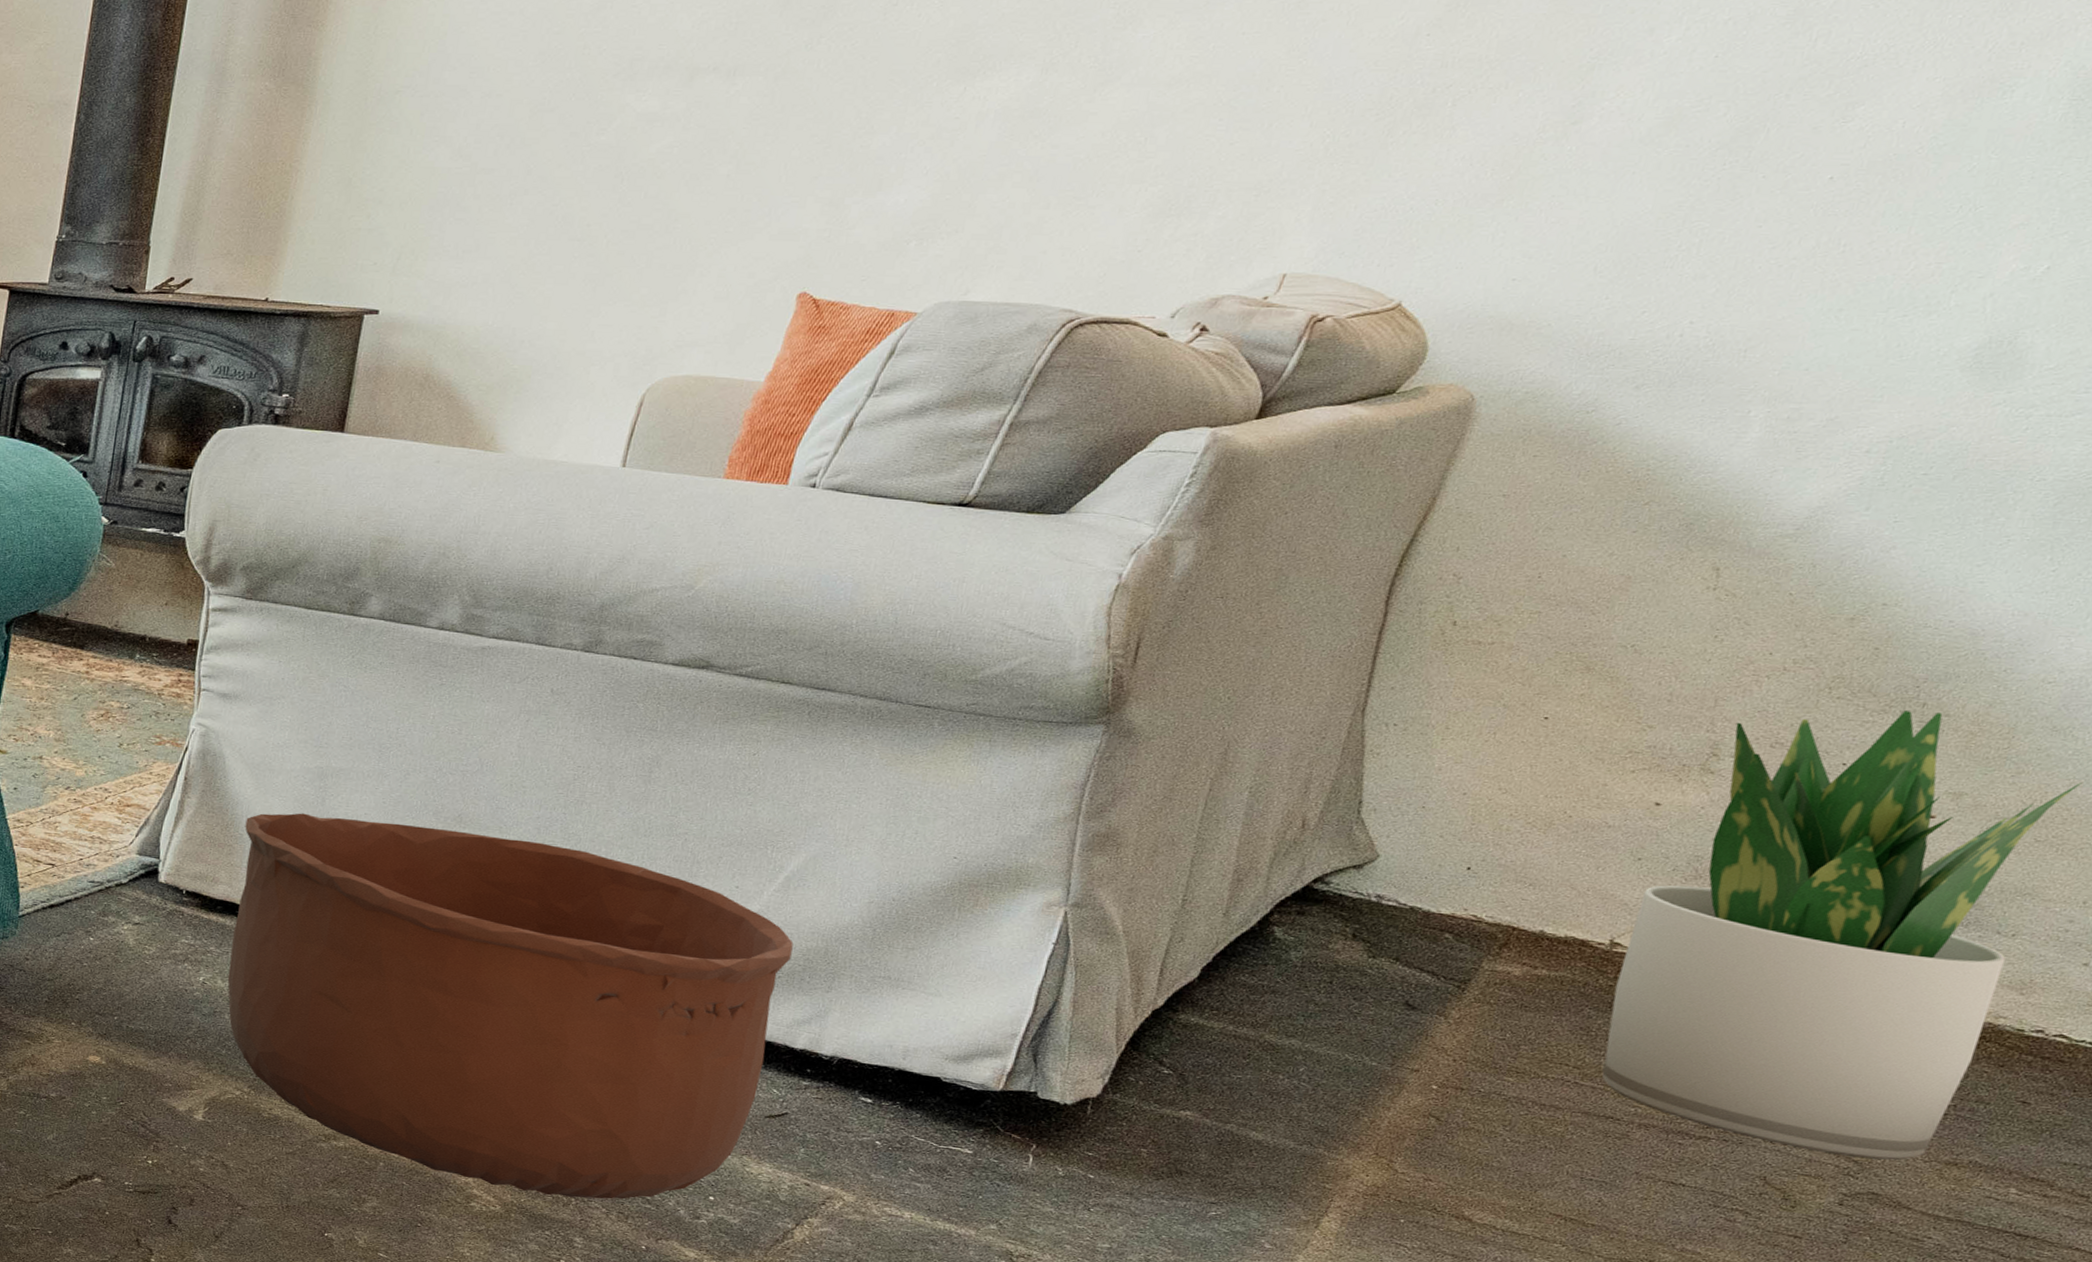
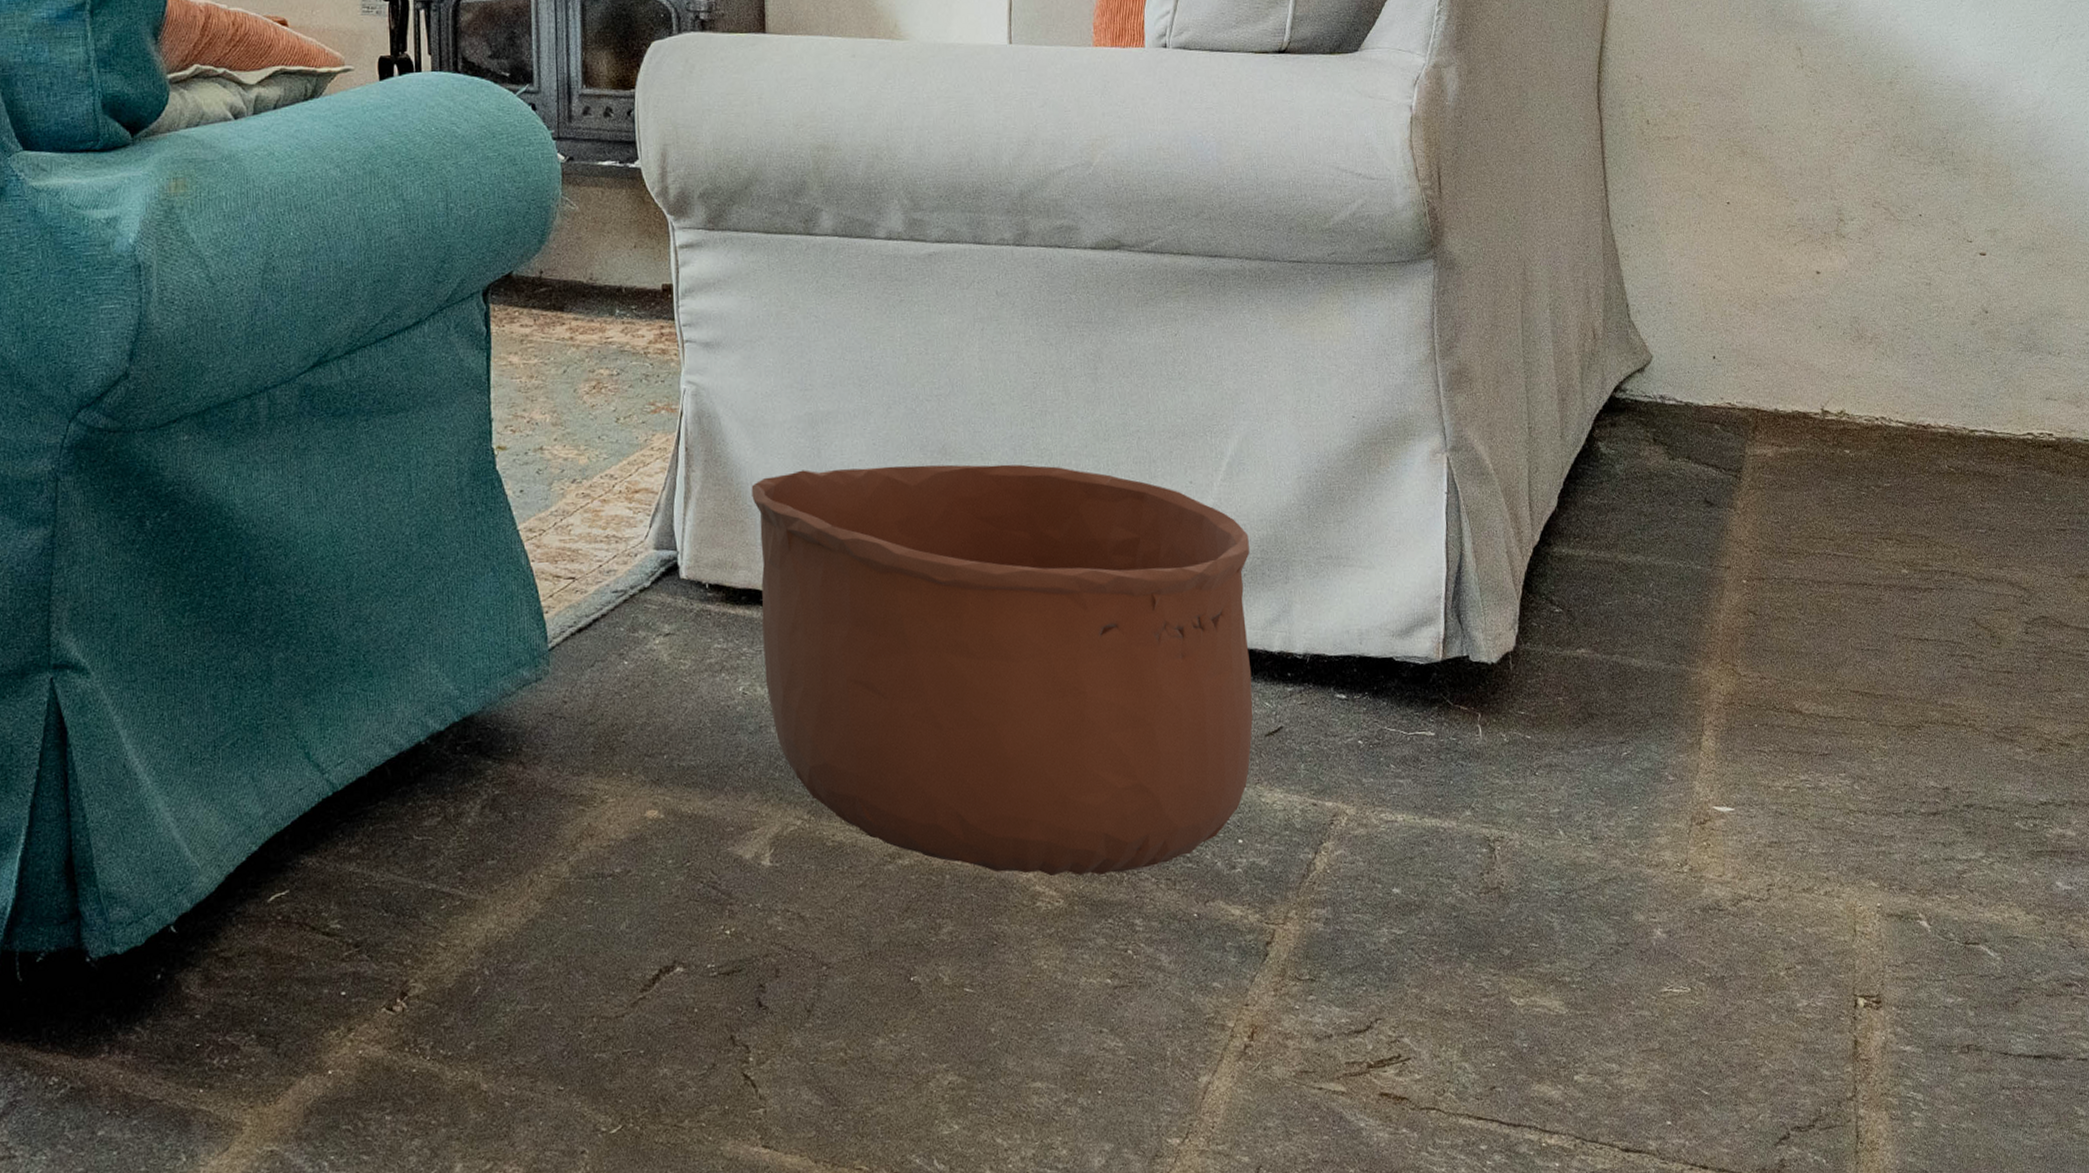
planter: present [1601,710,2082,1161] -> none [1831,159,2067,585]

